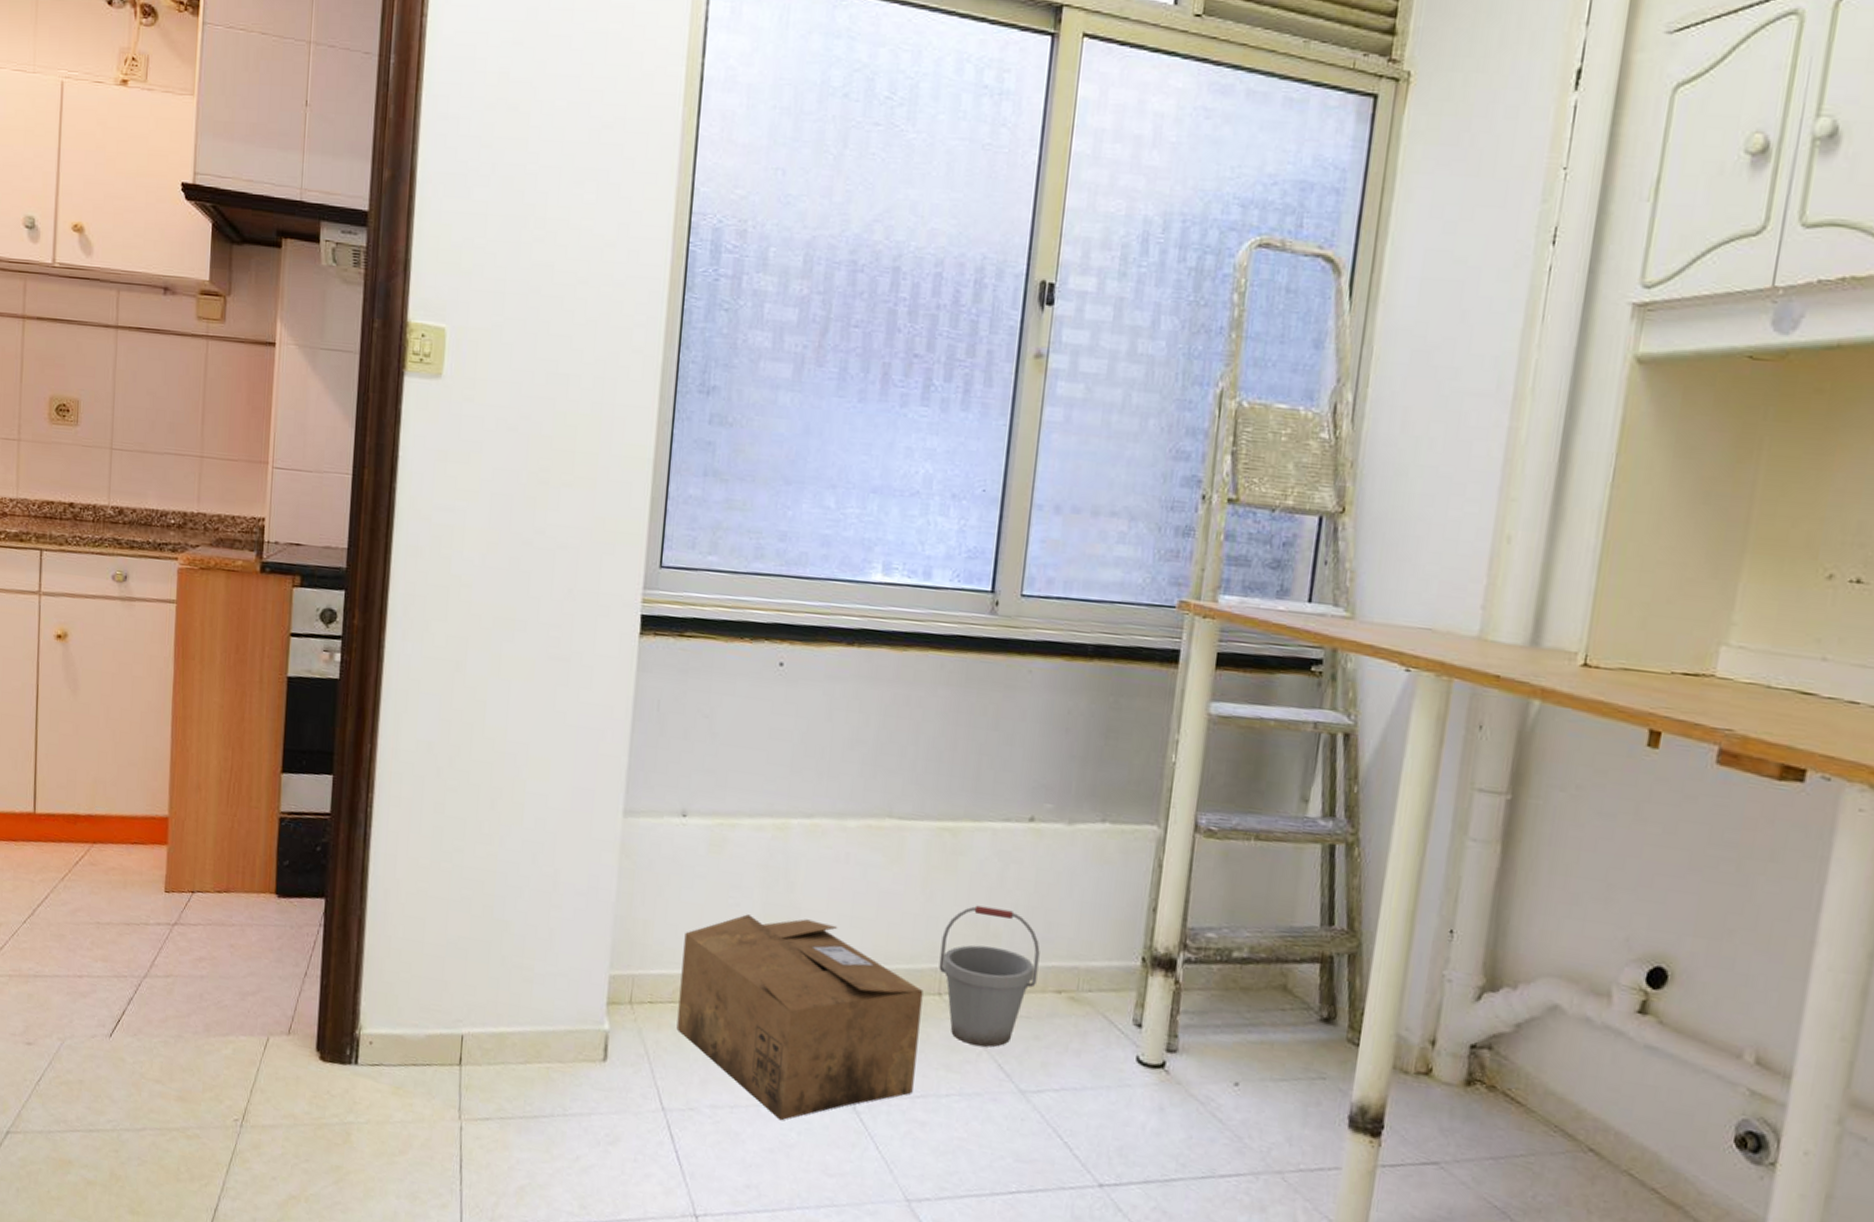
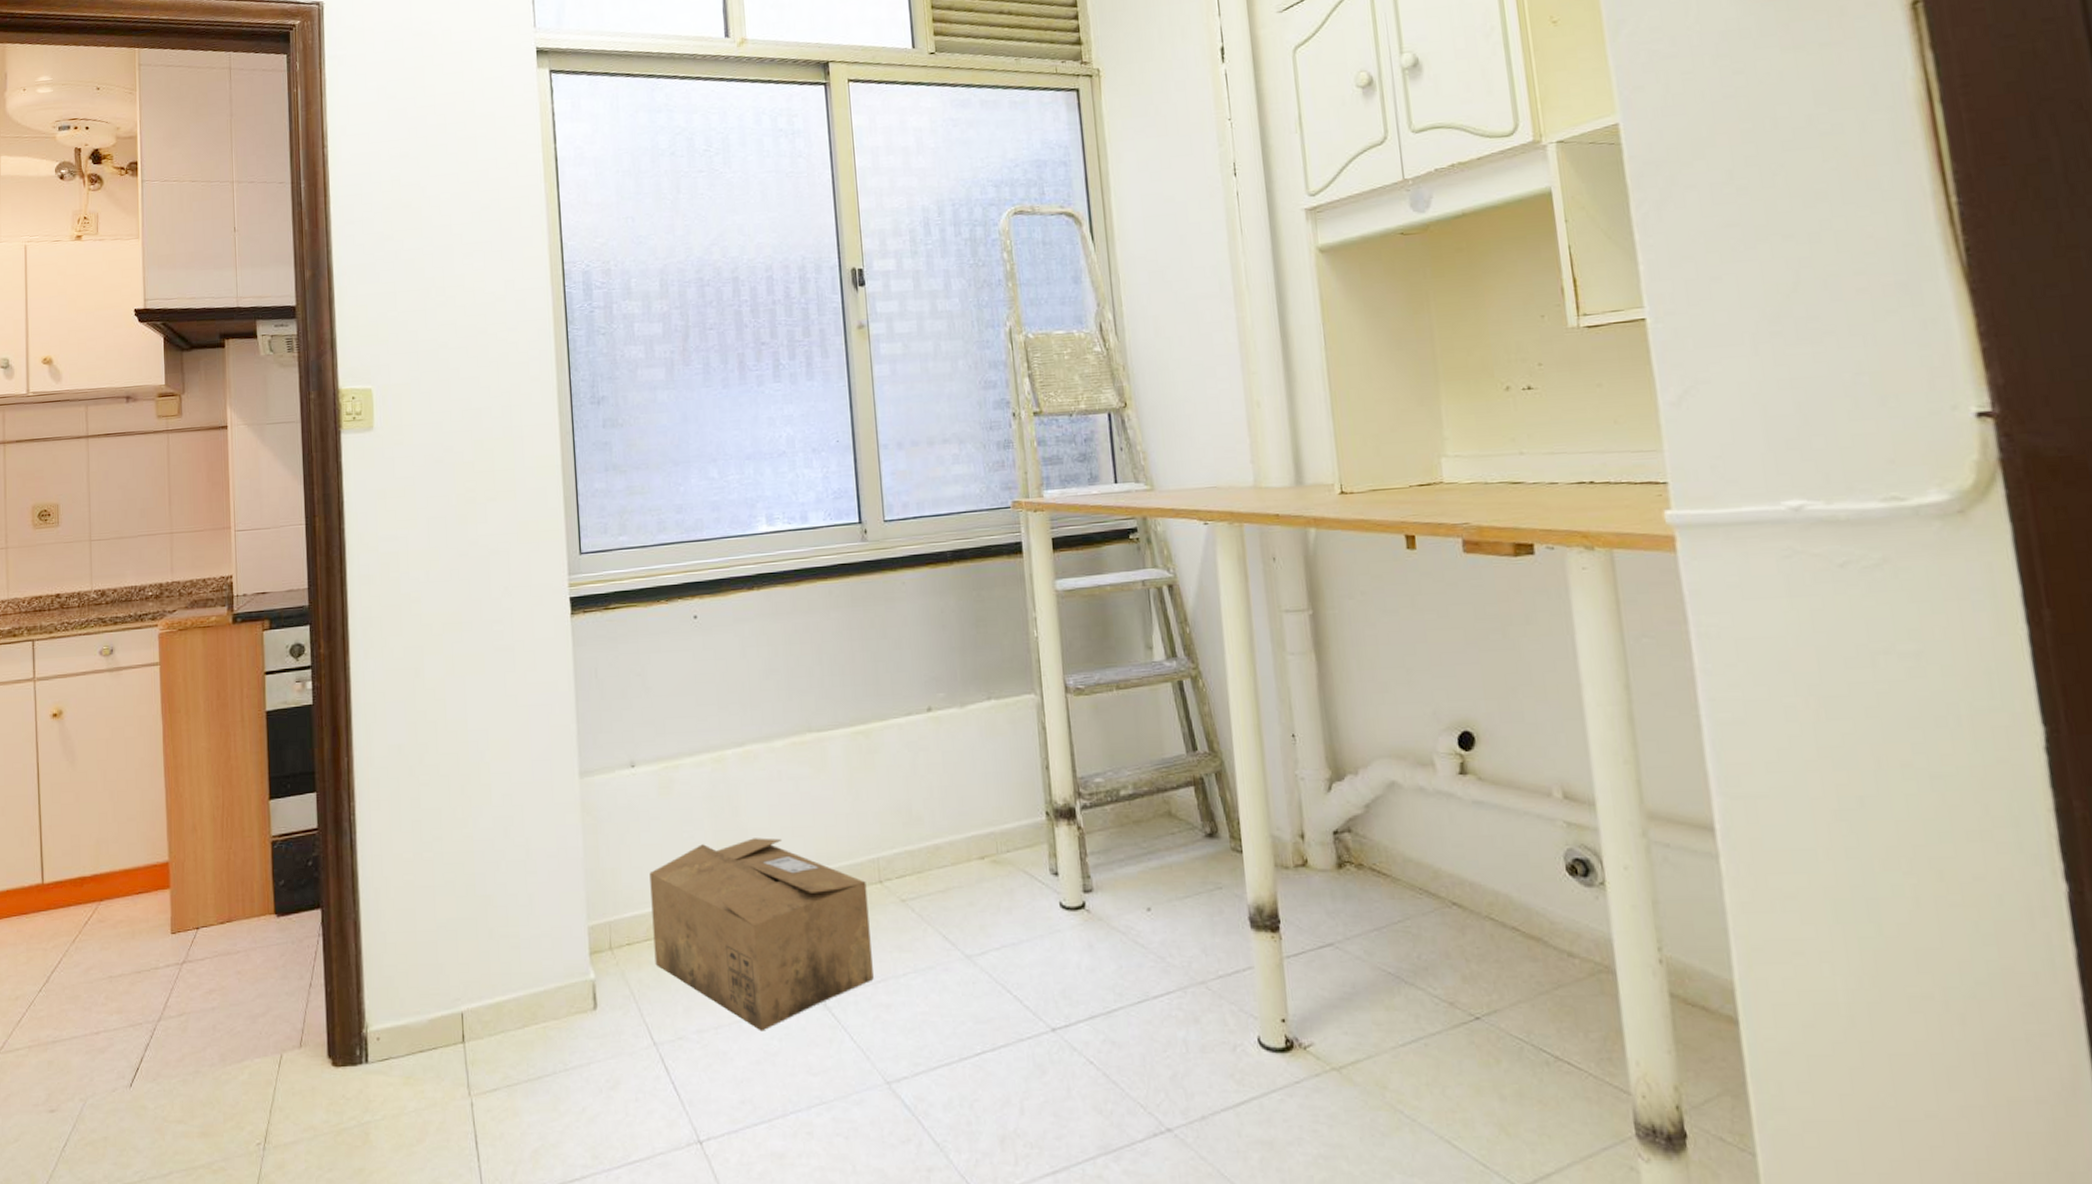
bucket: present [939,905,1040,1047] -> none [873,793,961,922]

